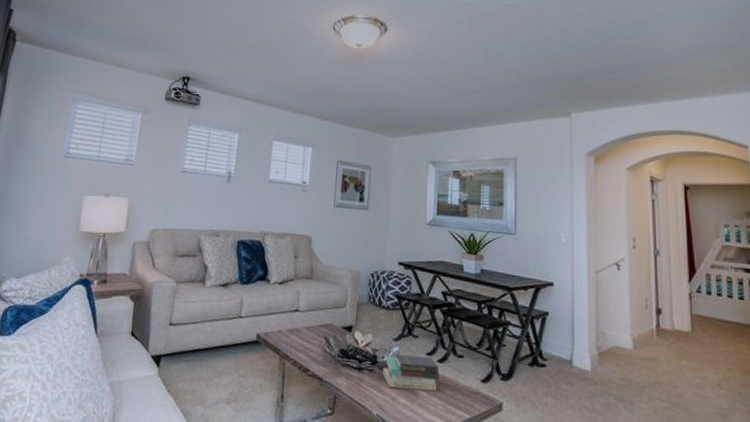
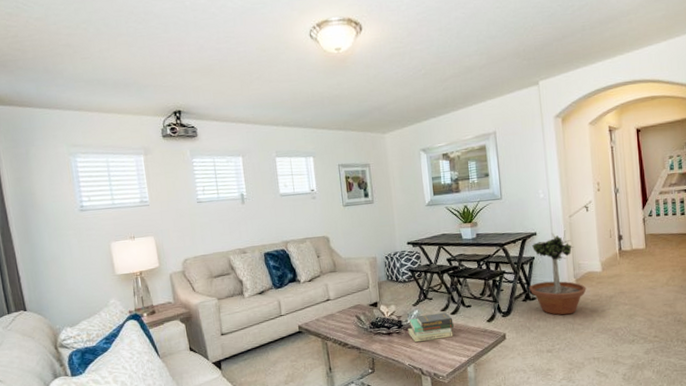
potted tree: none [538,287,611,397] -> present [529,230,586,315]

